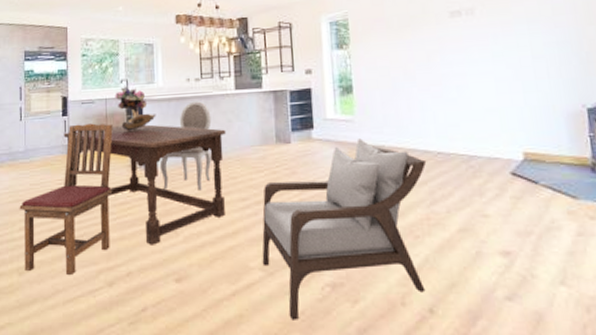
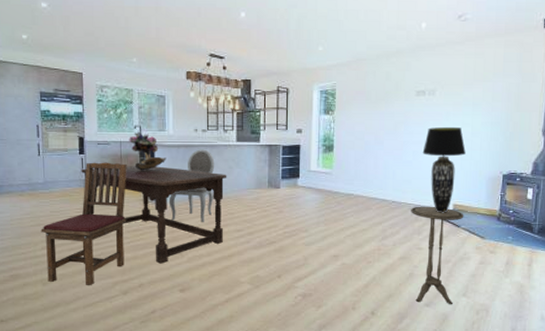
armchair: present [262,138,427,320] -> none [251,188,383,320]
side table: none [464,156,547,298] -> present [411,206,464,305]
table lamp: none [468,51,528,165] -> present [422,126,466,213]

